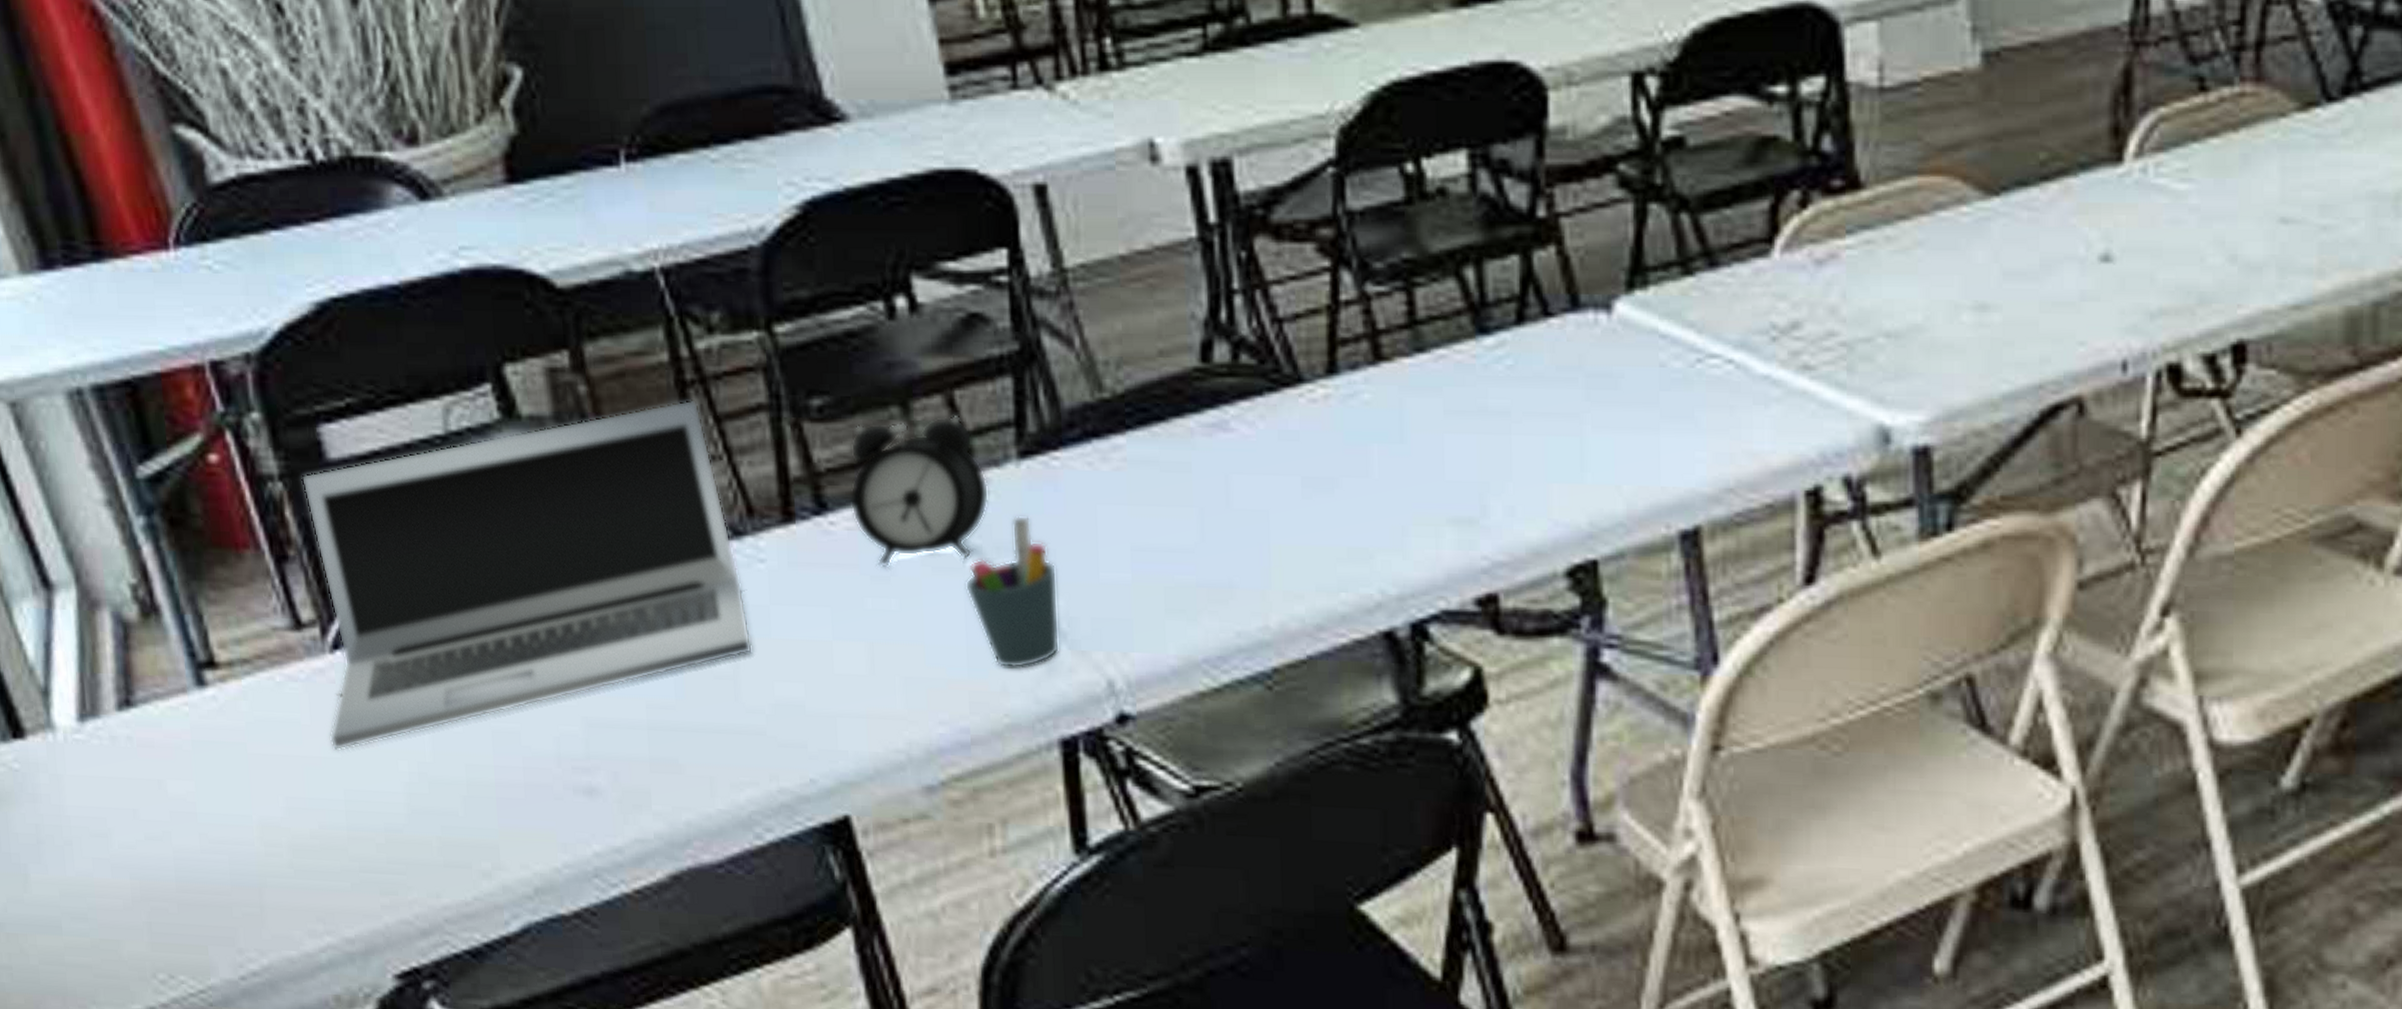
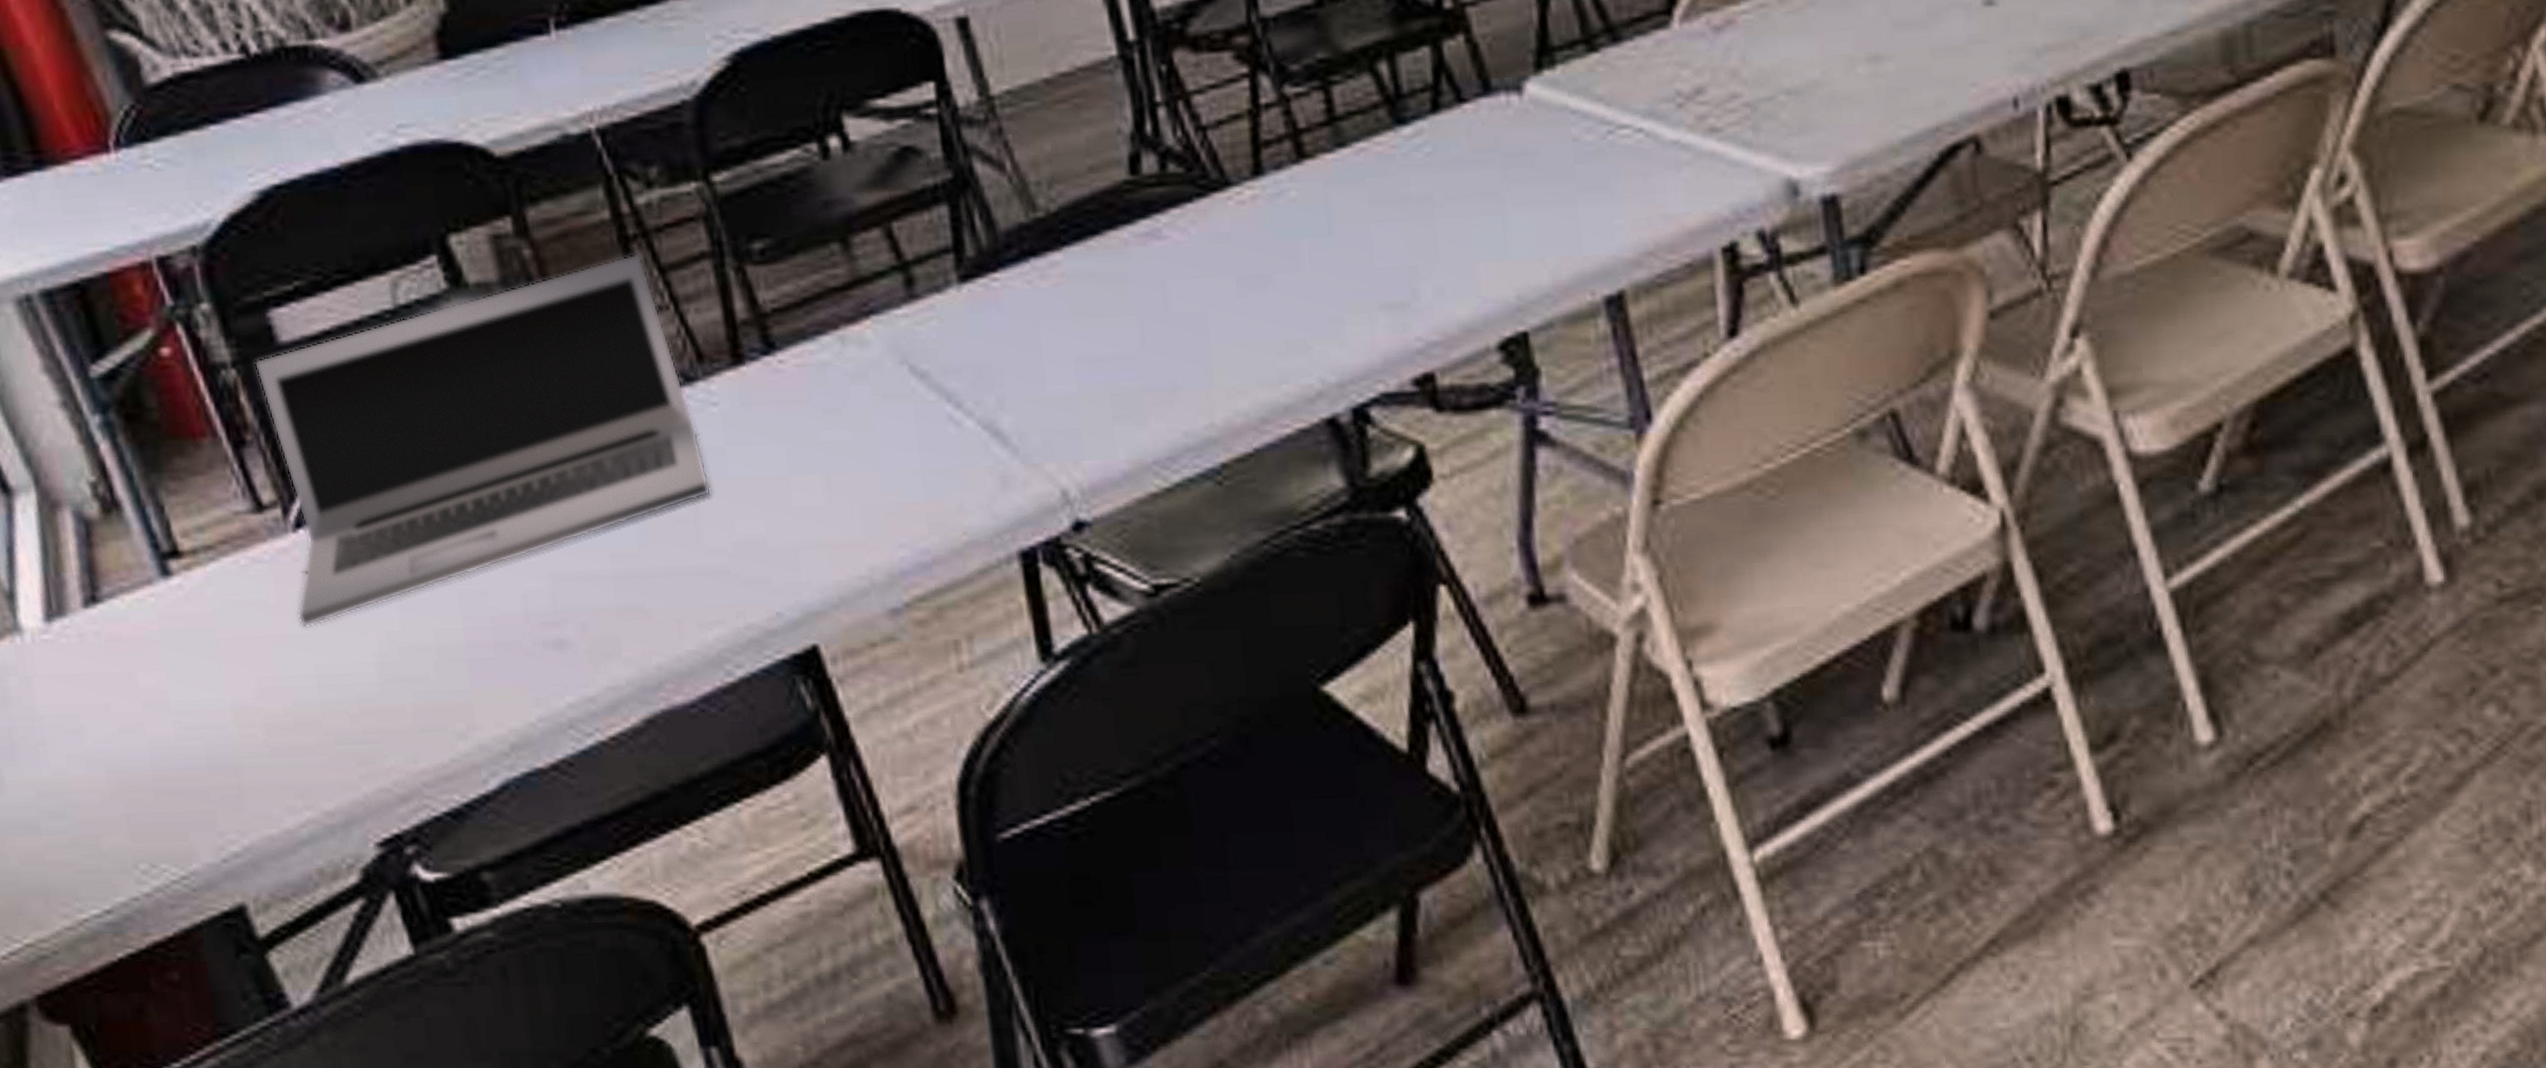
alarm clock: present [849,414,990,568] -> none [794,246,934,401]
pen holder: present [965,515,1060,669] -> none [915,337,1013,487]

